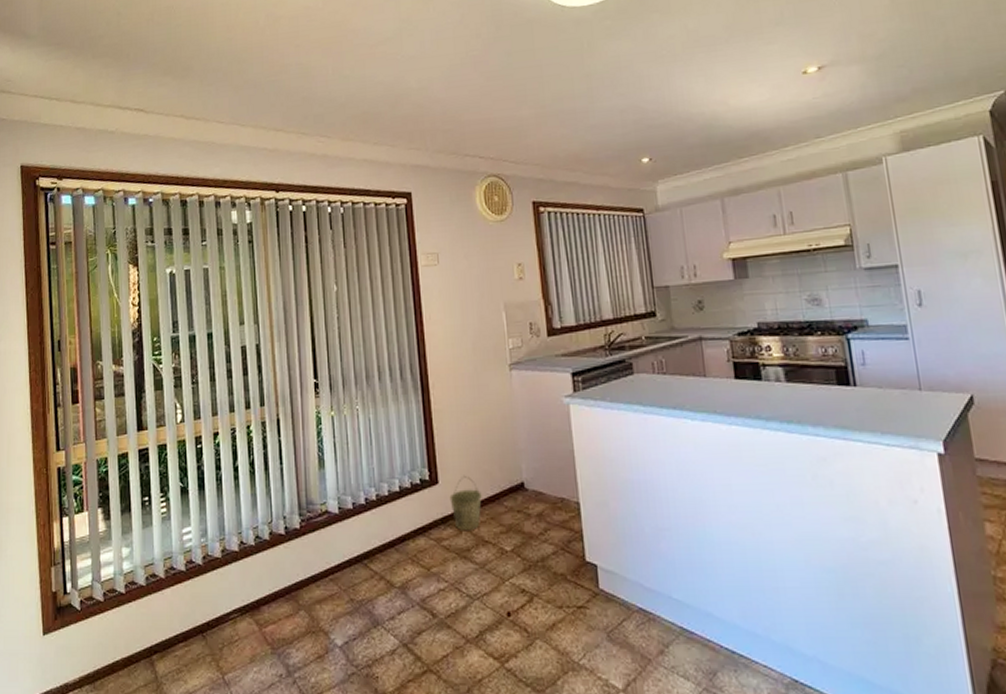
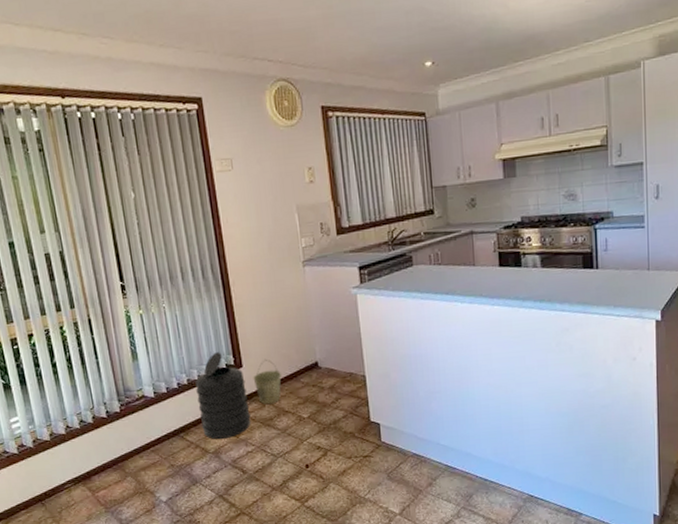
trash can: none [385,464,445,570] -> present [195,352,251,439]

